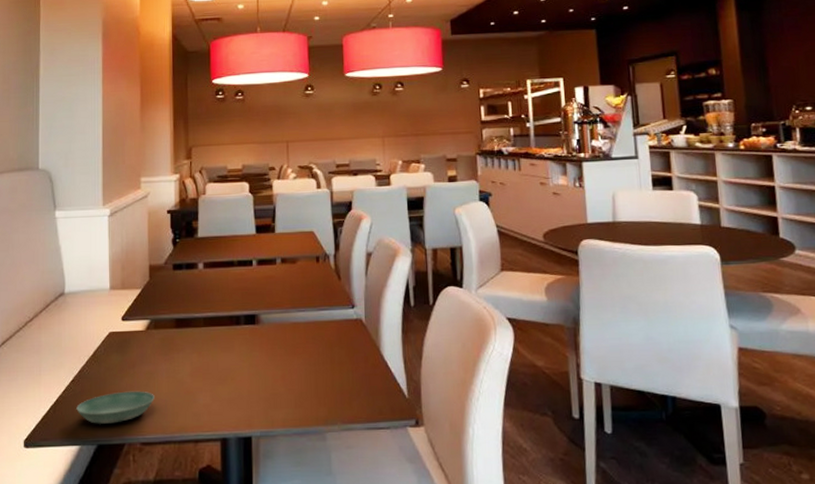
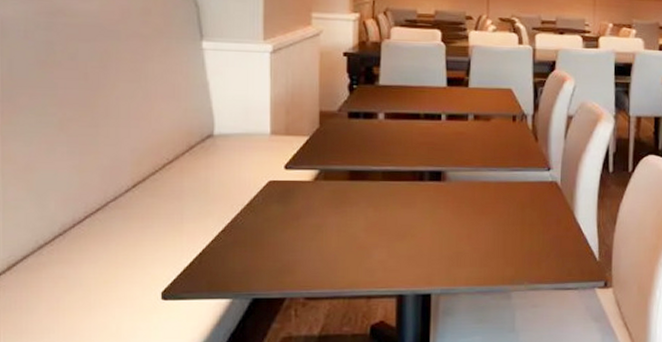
saucer: present [76,390,154,424] -> none [227,244,322,277]

